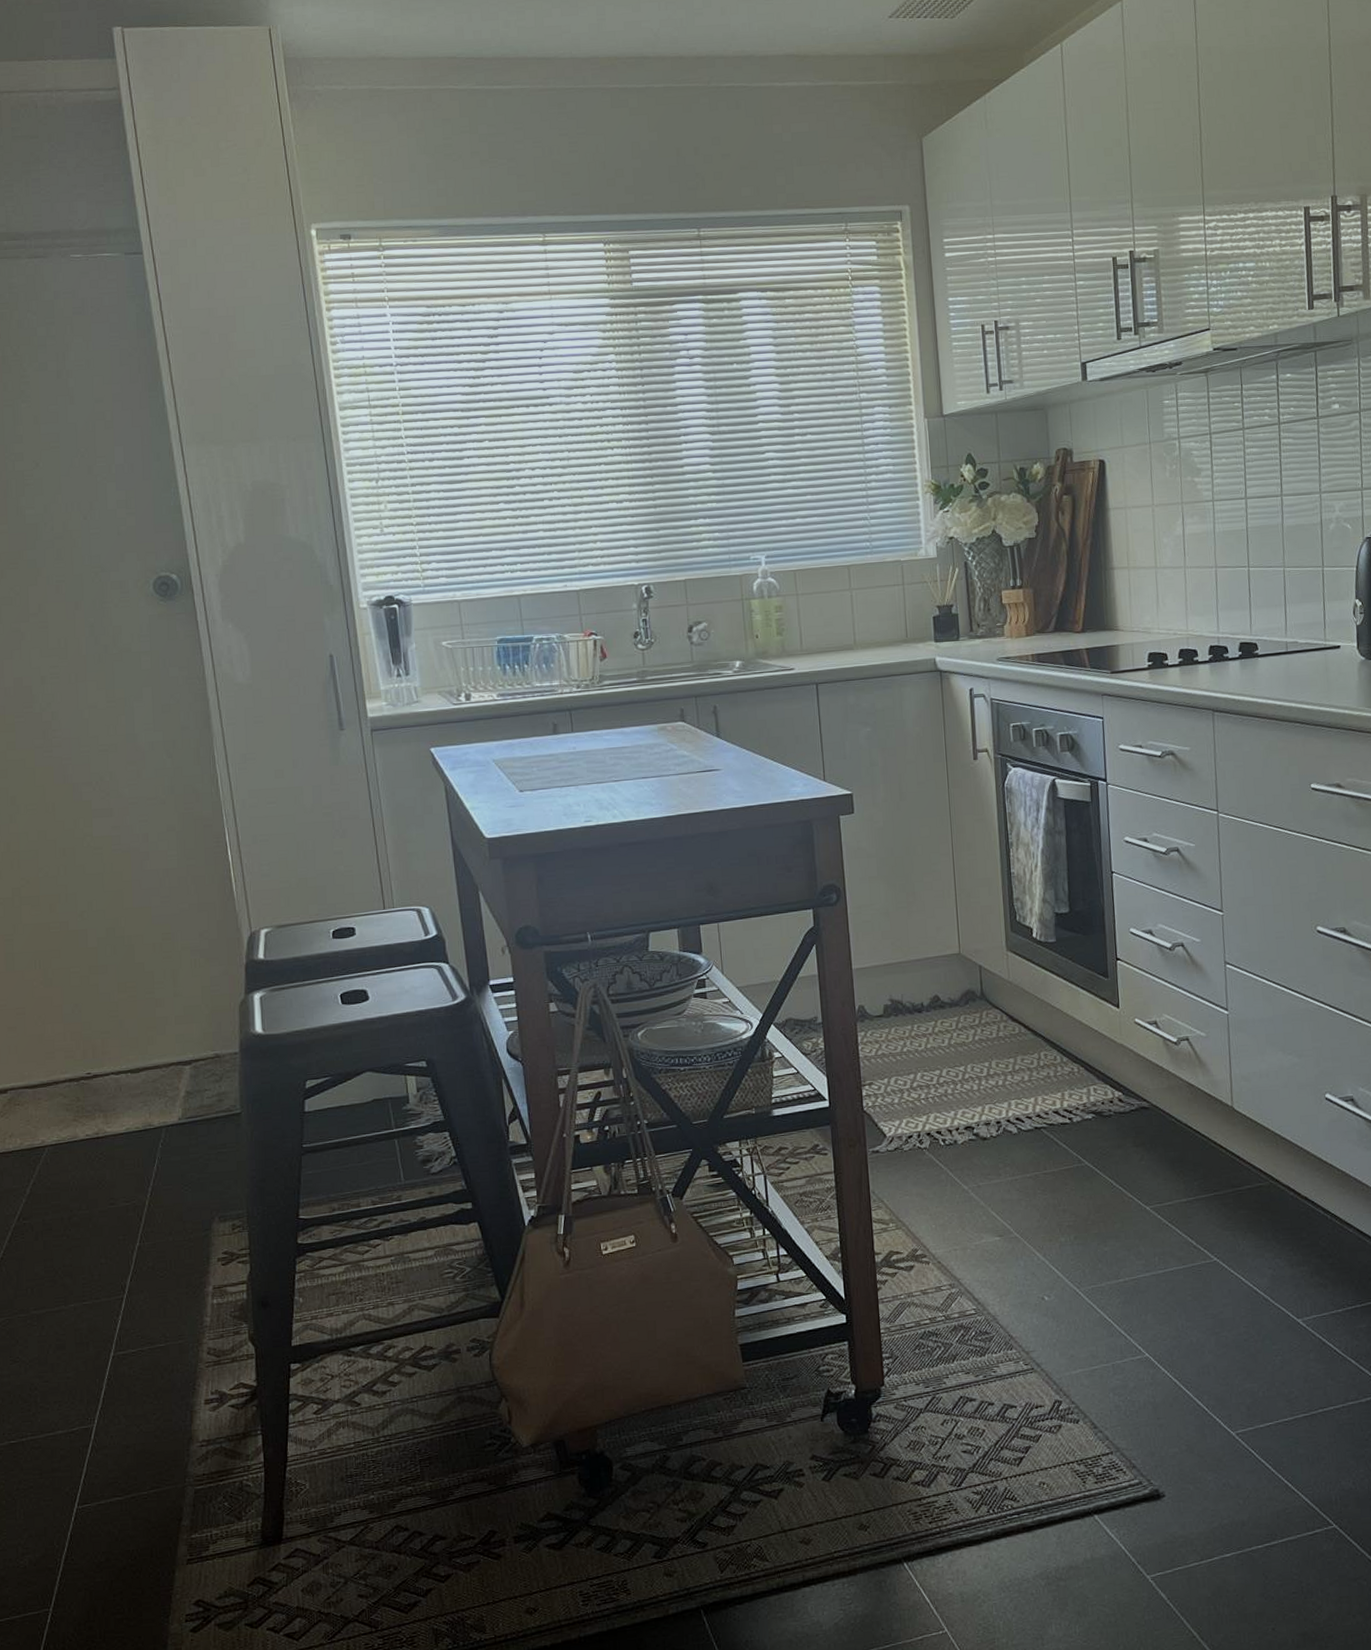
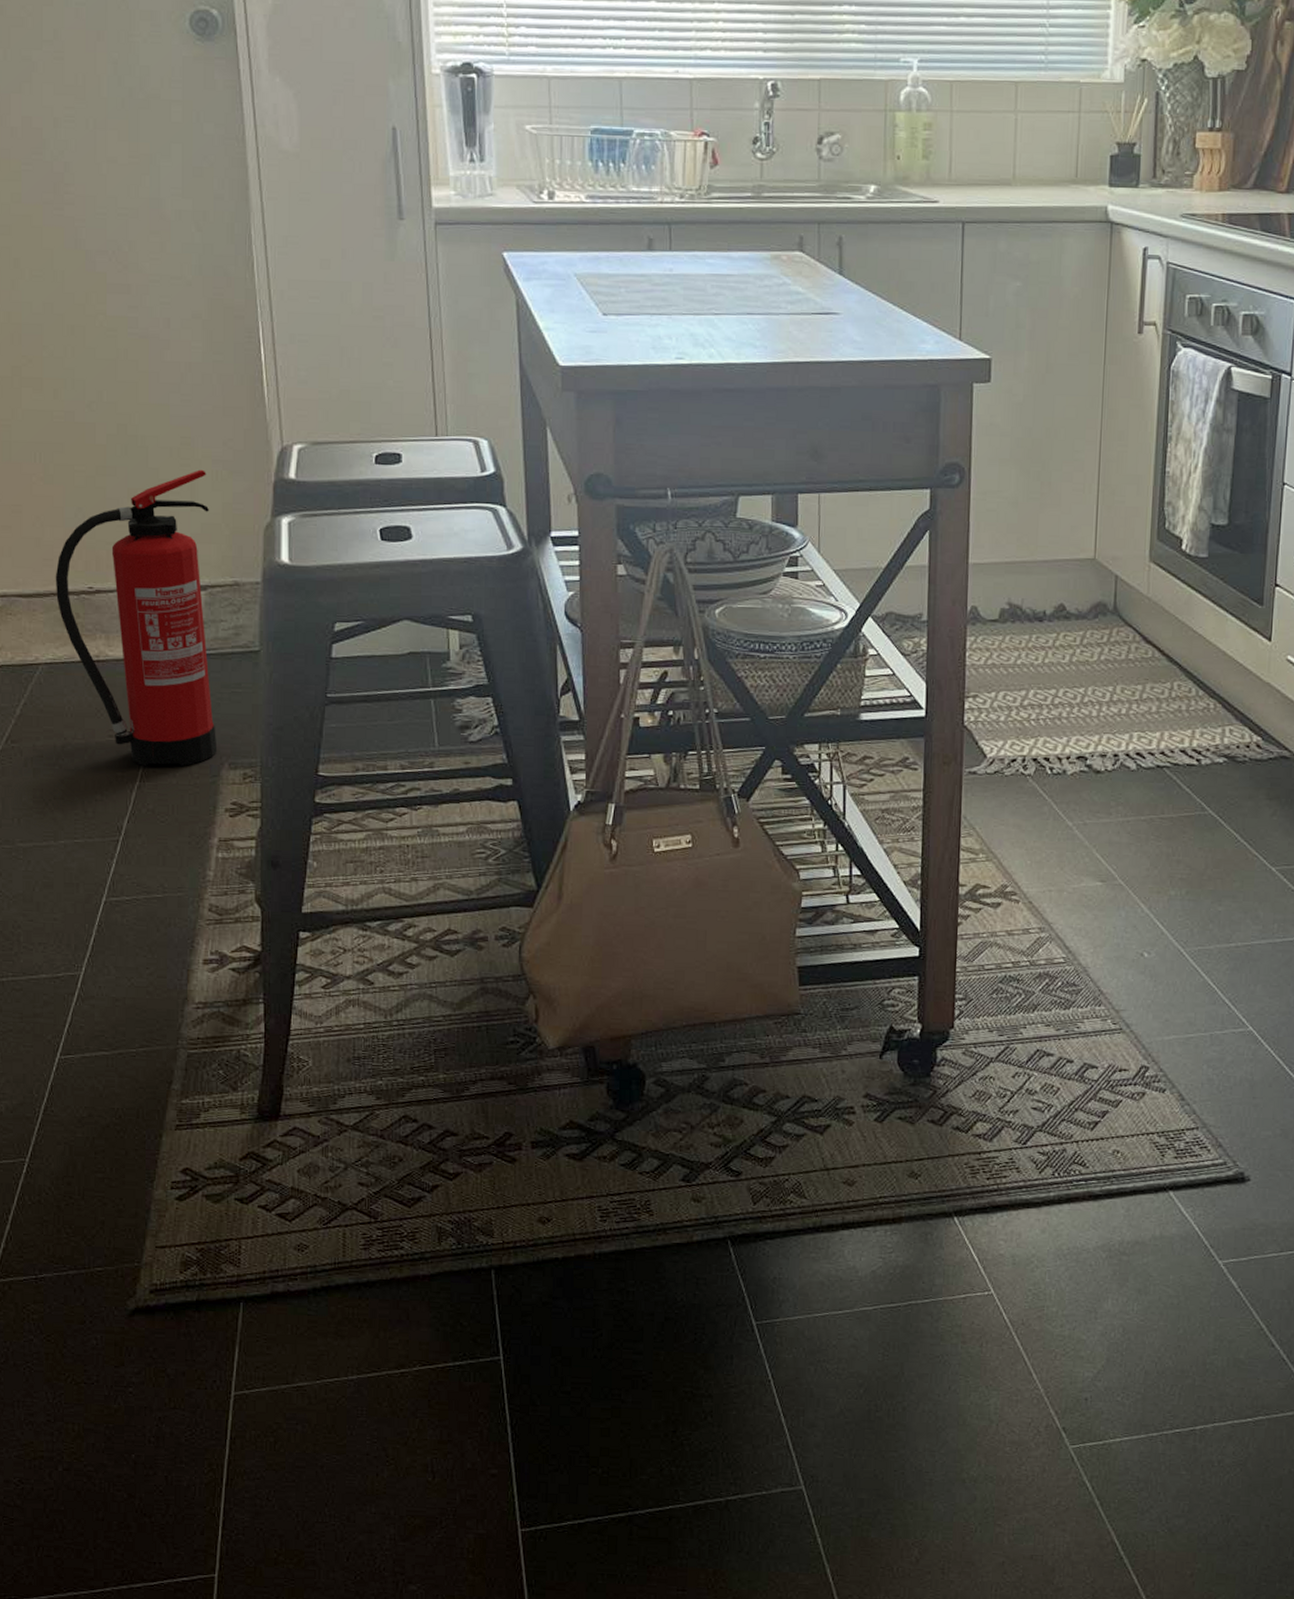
fire extinguisher: none [56,959,208,1228] -> present [55,469,218,766]

